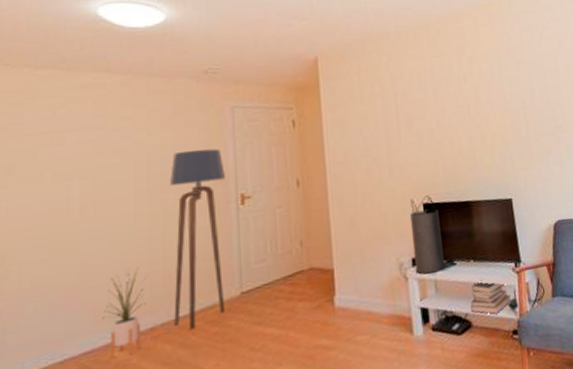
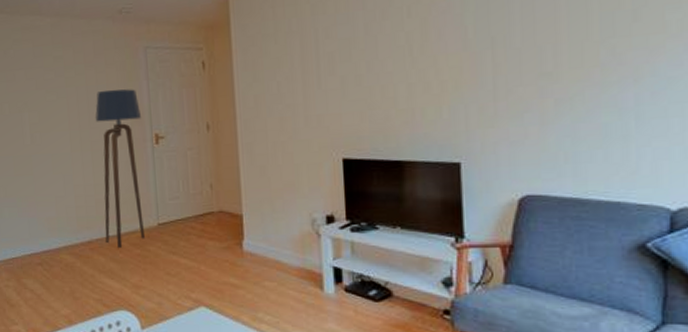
house plant: present [102,268,146,359] -> none [53,190,83,260]
speaker: present [410,196,445,275] -> none [327,150,364,234]
books: present [470,280,511,315] -> none [393,250,446,290]

